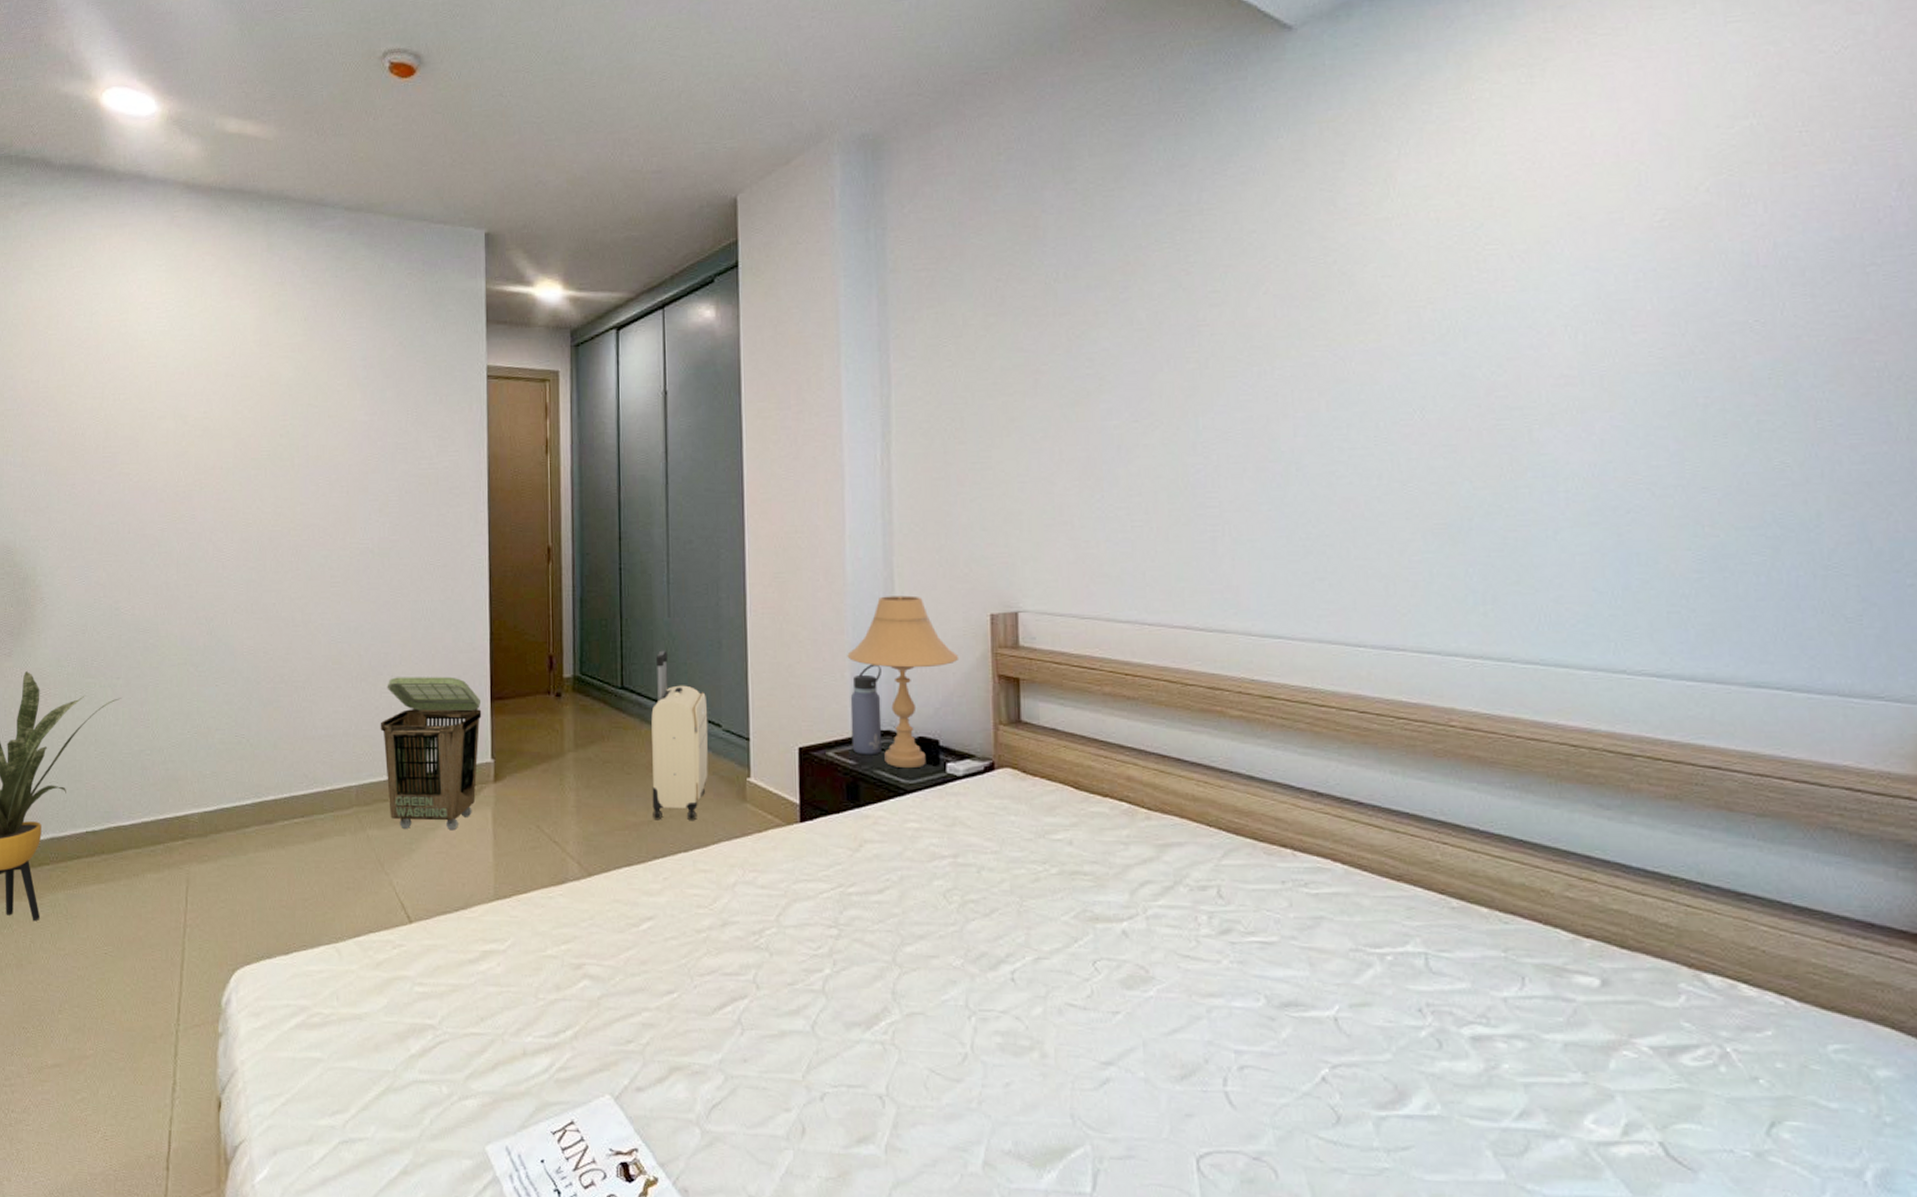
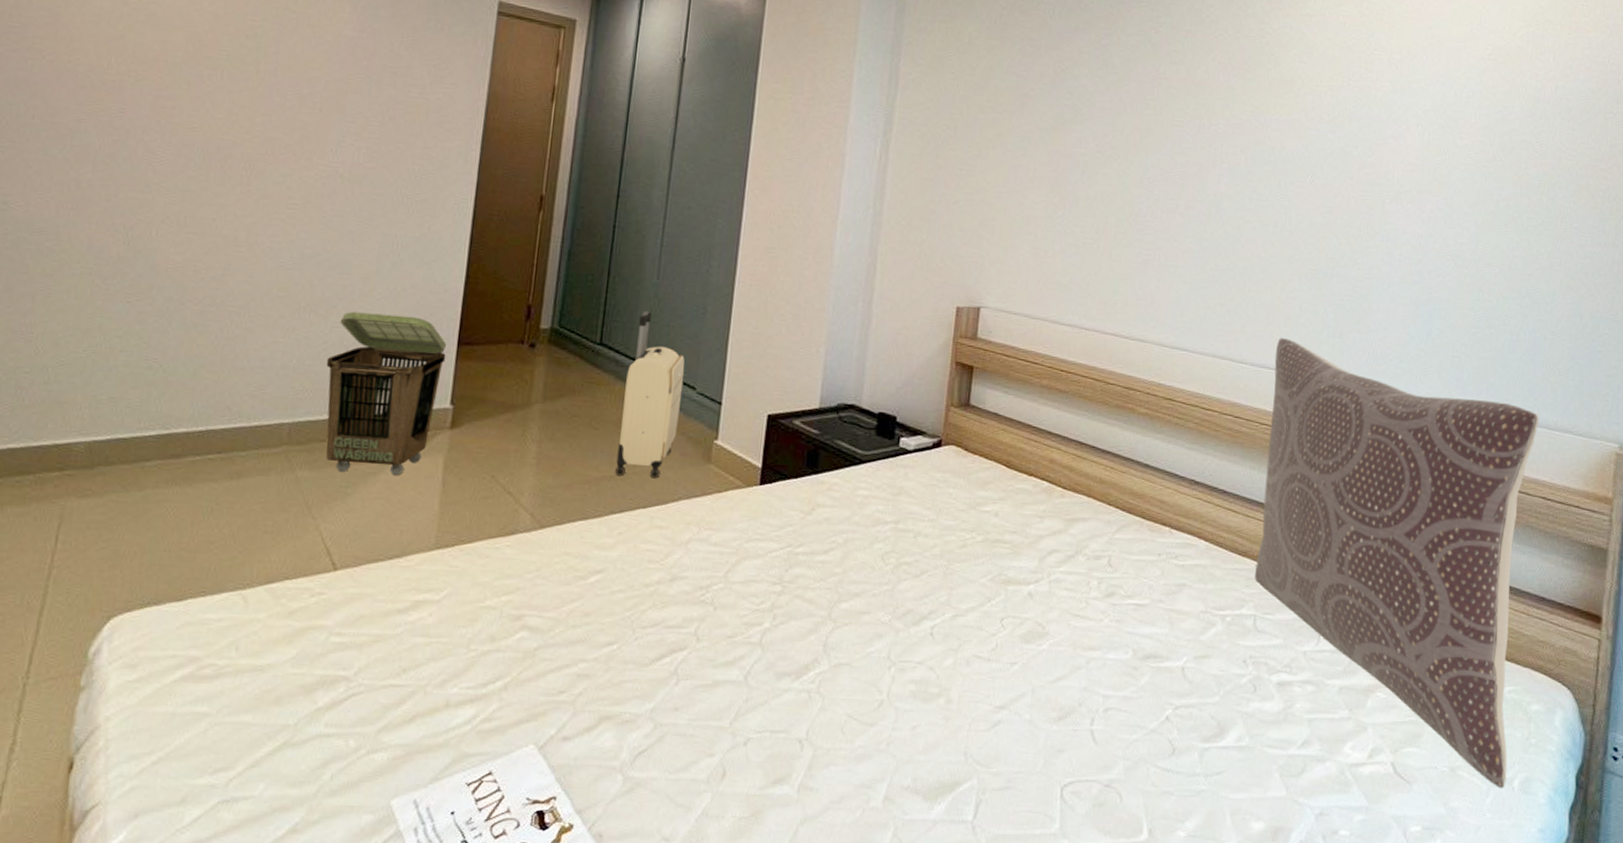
lamp: present [847,595,959,769] -> none [824,280,925,441]
water bottle: present [850,664,882,755] -> none [817,342,854,427]
pillow: none [1403,611,1852,1183] -> present [1255,338,1540,789]

